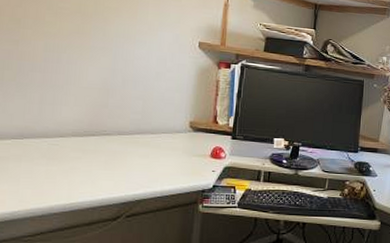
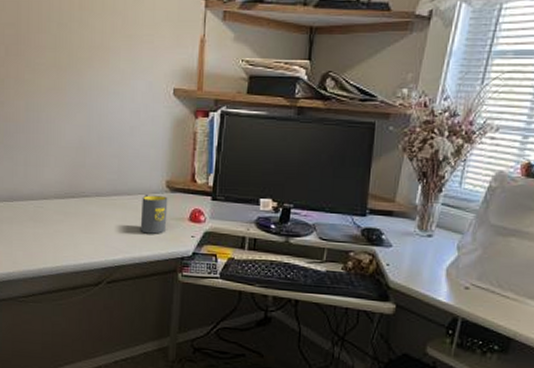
mug: none [162,134,191,169] -> present [140,195,168,234]

